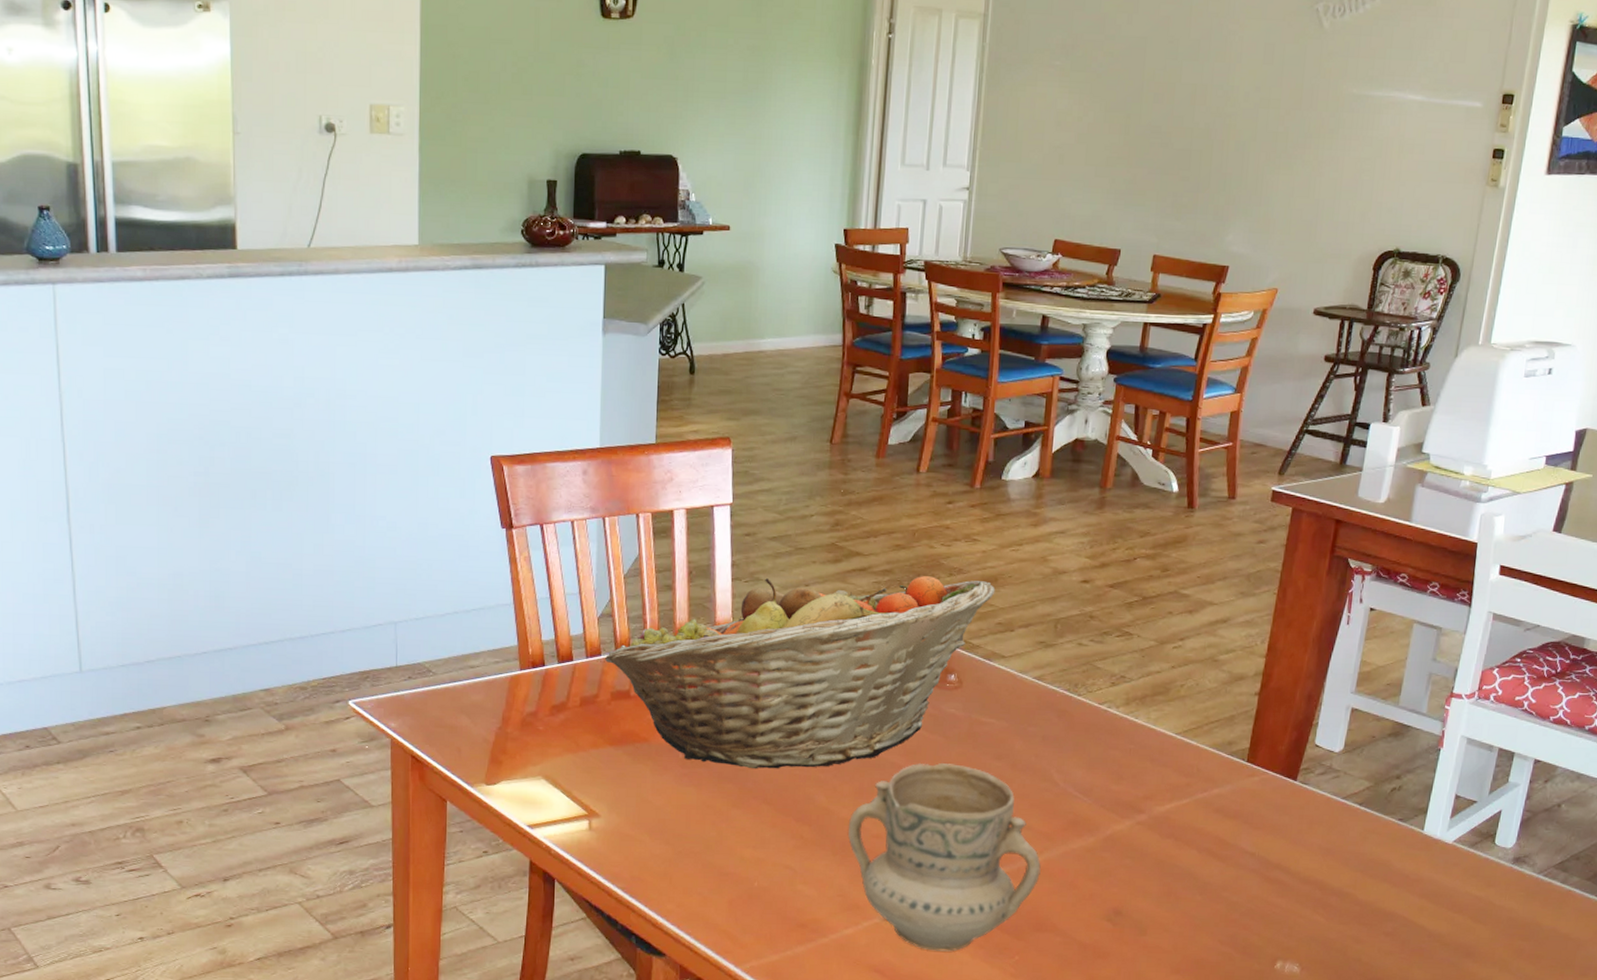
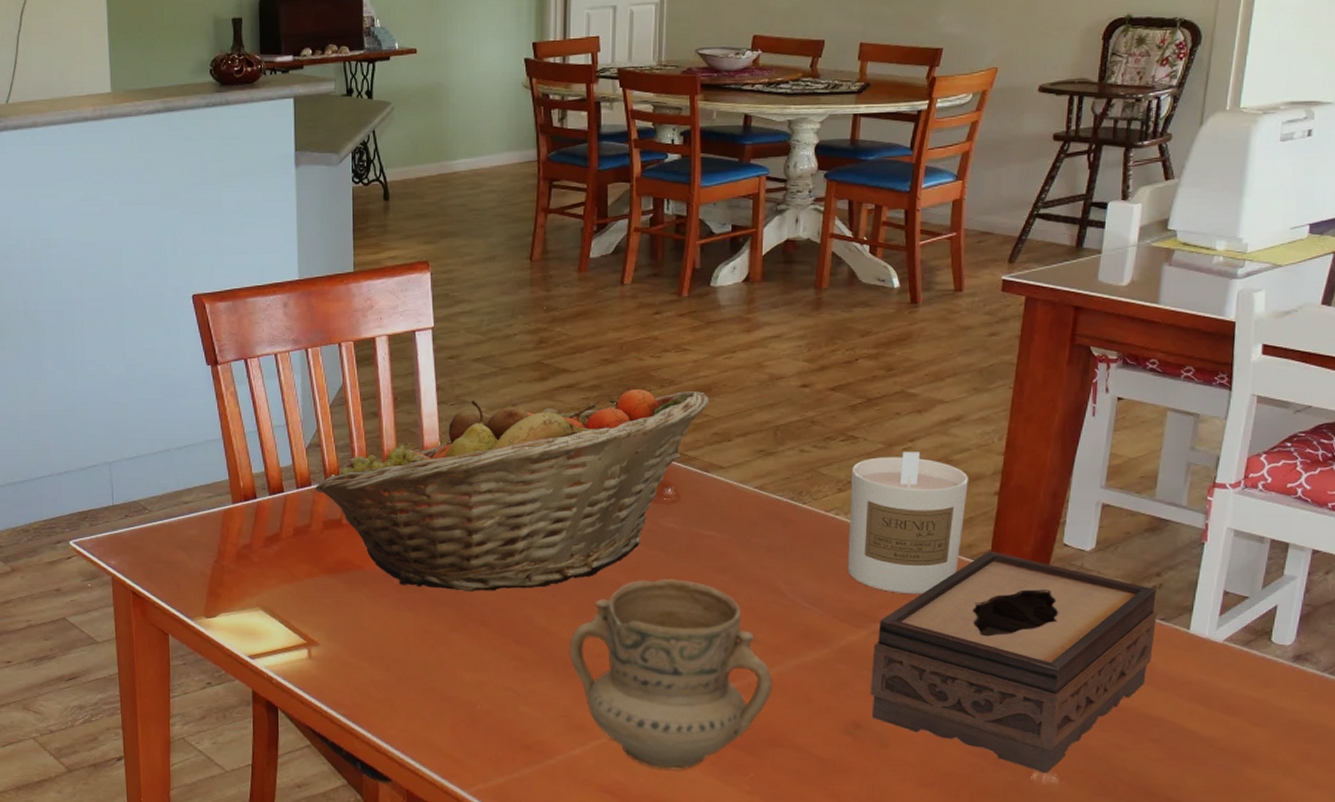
candle: none [1116,650,1232,788] -> present [847,452,968,595]
tissue box: none [1131,747,1396,963] -> present [871,550,1157,774]

